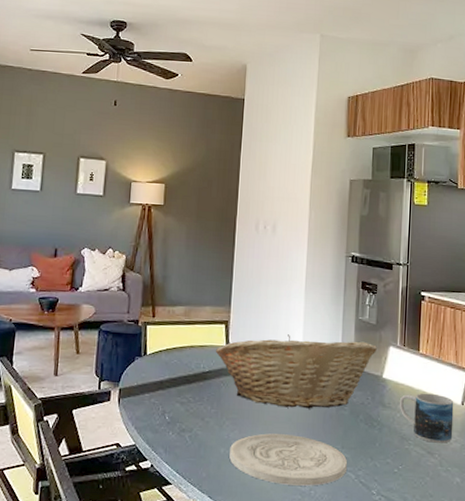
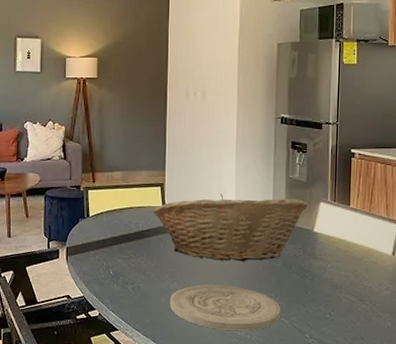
mug: present [399,393,454,443] -> none [330,245,385,291]

